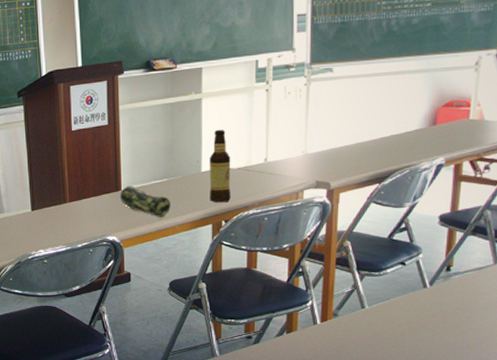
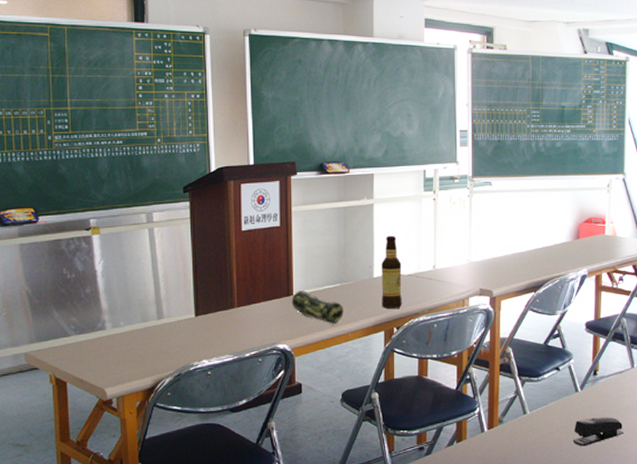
stapler: none [417,315,480,344] -> present [572,417,624,447]

